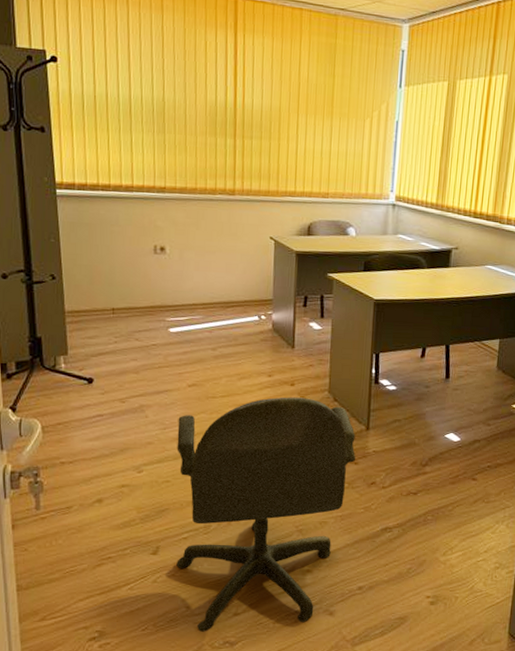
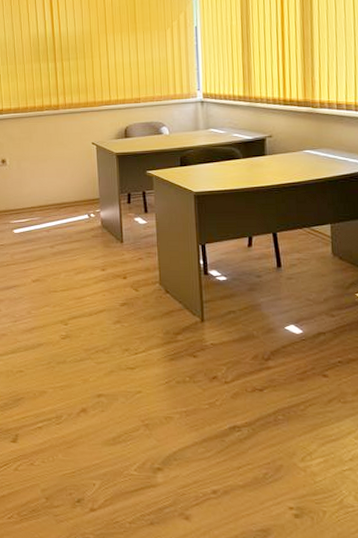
office chair: present [176,397,356,632] -> none [26,290,193,526]

